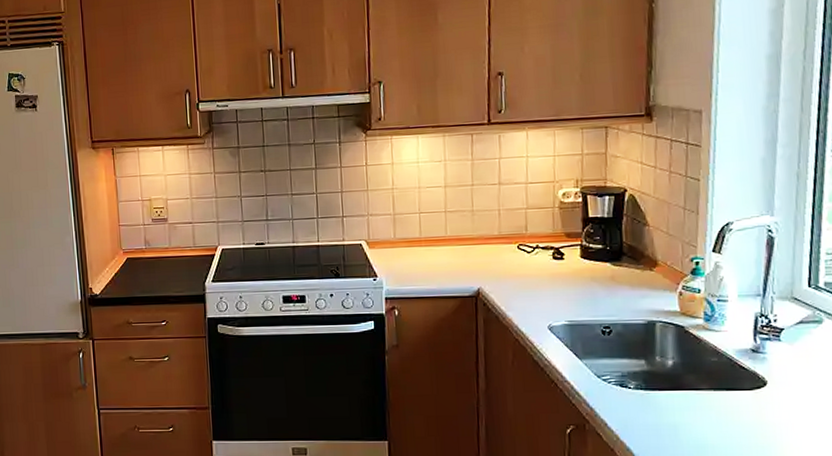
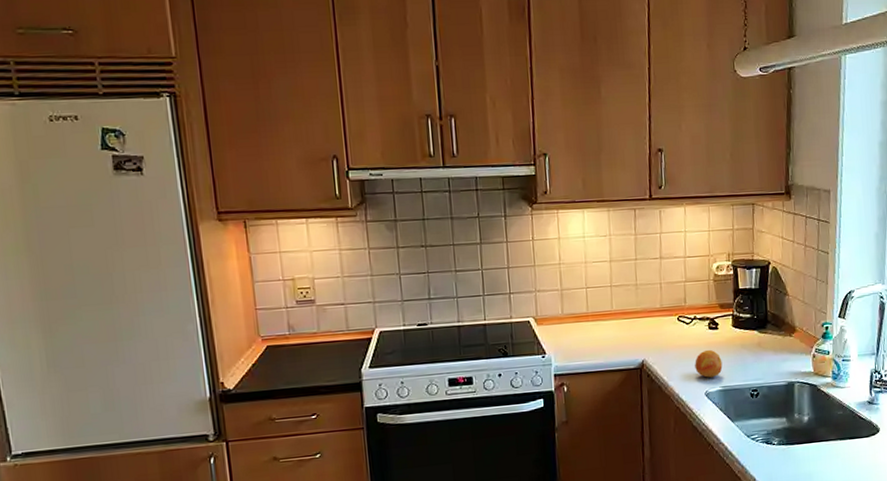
fruit: none [536,280,569,310] -> present [695,349,723,378]

